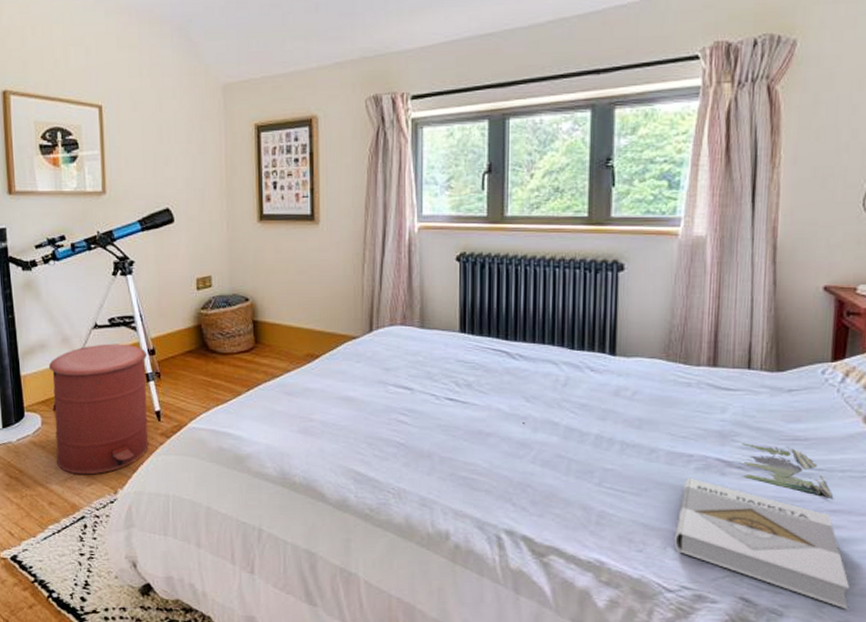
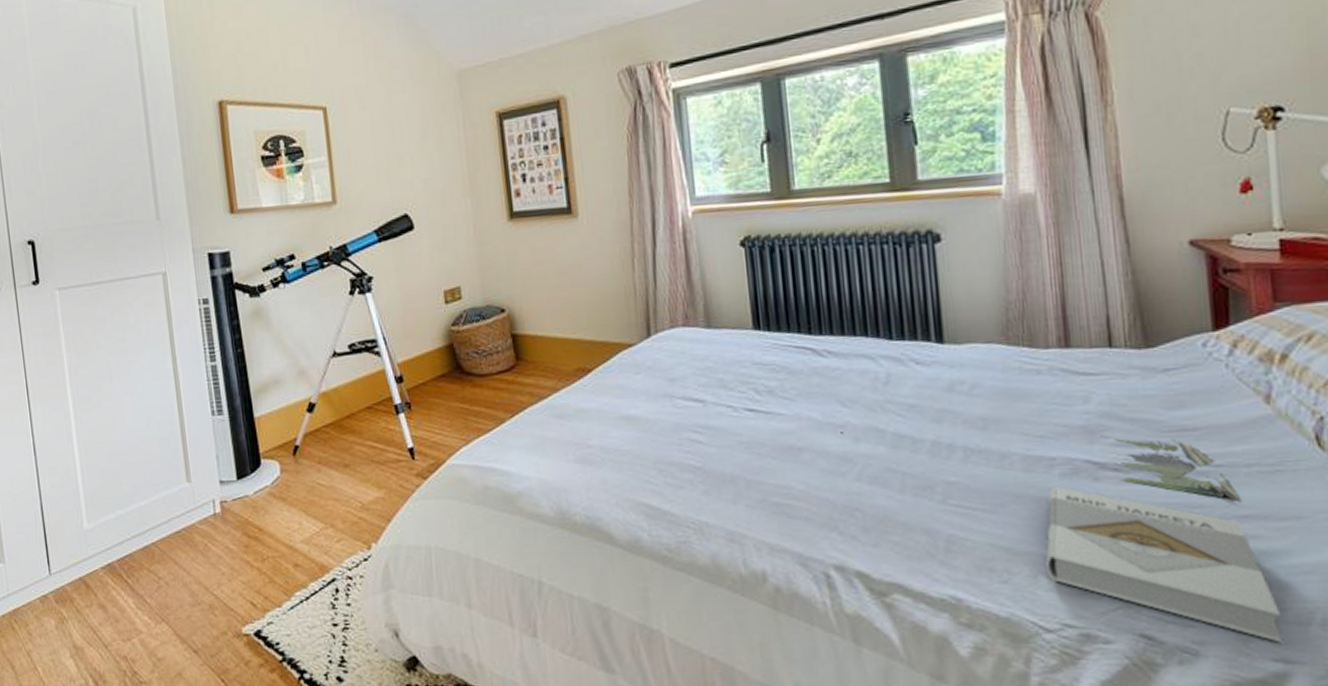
trash can: present [48,344,149,475] -> none [284,372,404,529]

